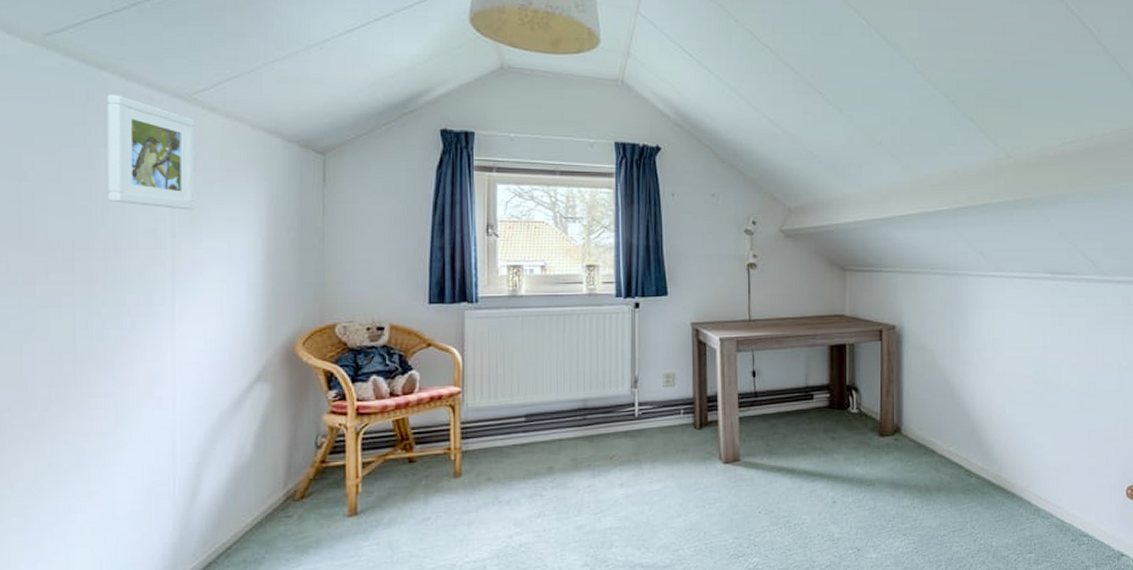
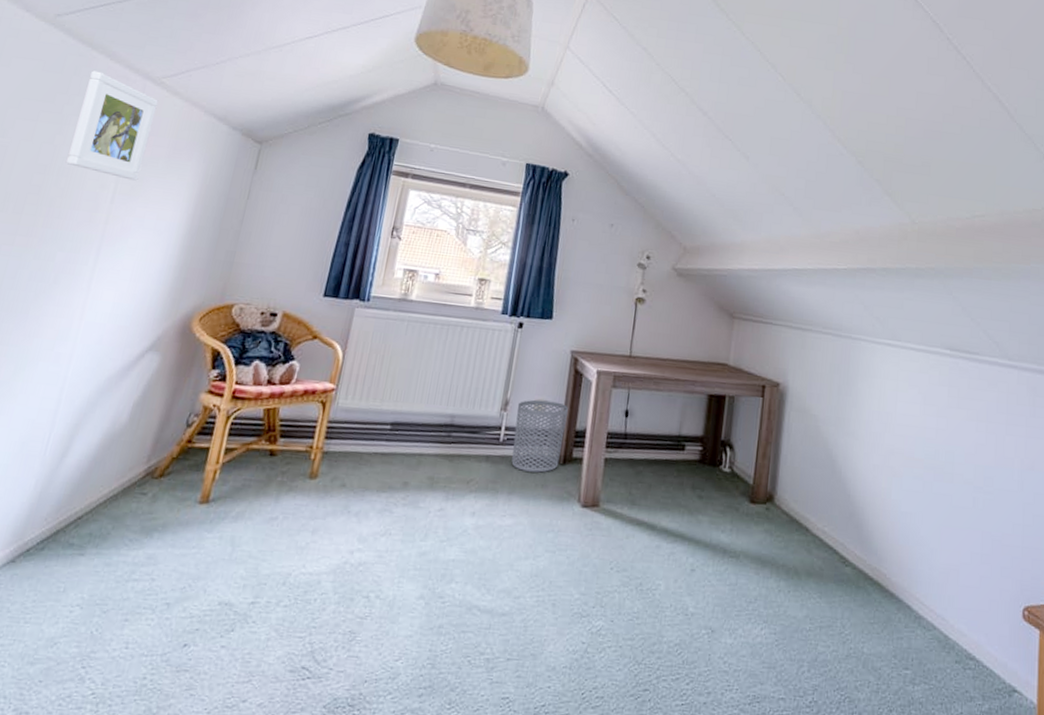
waste bin: none [647,372,697,440] -> present [511,399,568,473]

